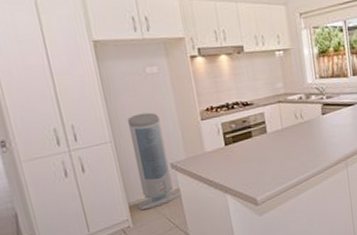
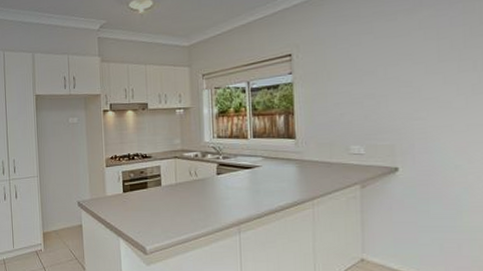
air purifier: present [127,112,182,211] -> none [50,155,83,238]

